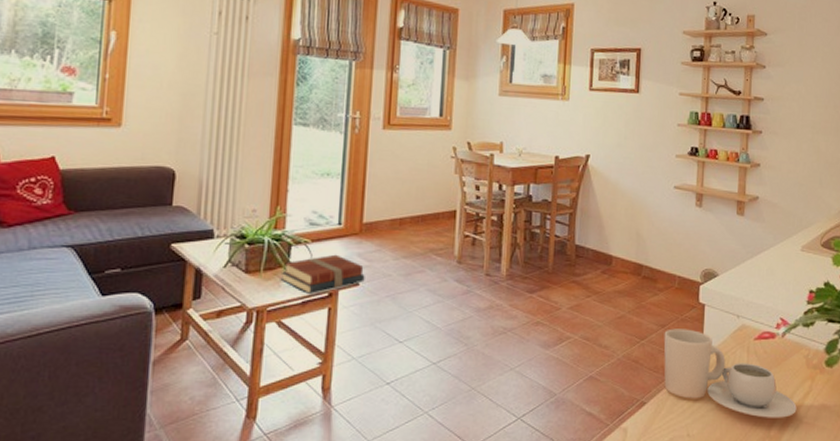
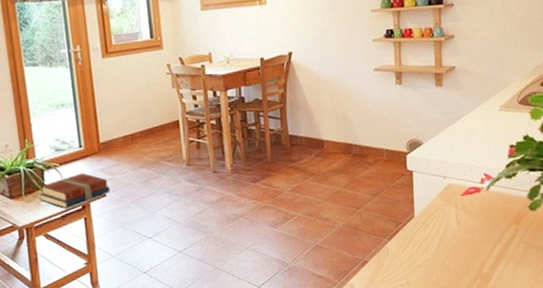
mug: present [663,328,726,399] -> none [378,194,436,254]
teacup: present [707,363,797,418] -> none [422,216,505,262]

